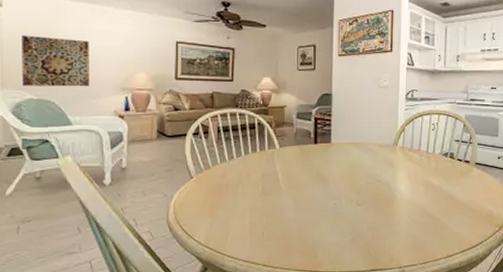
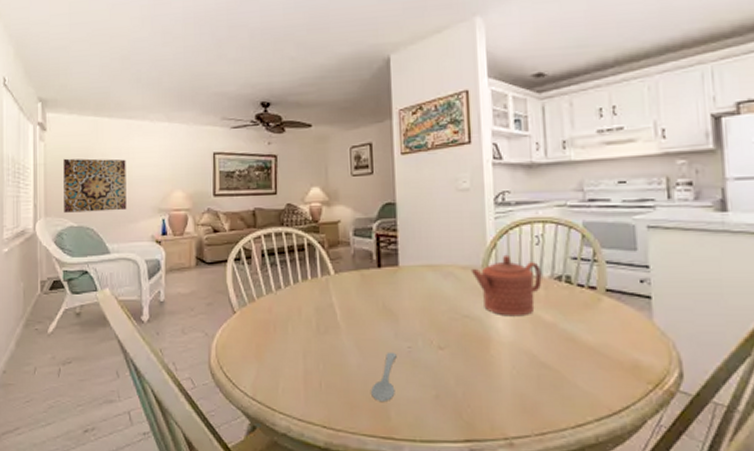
spoon: none [304,208,325,244] -> present [371,351,397,401]
teapot: none [384,136,434,182] -> present [470,254,542,317]

